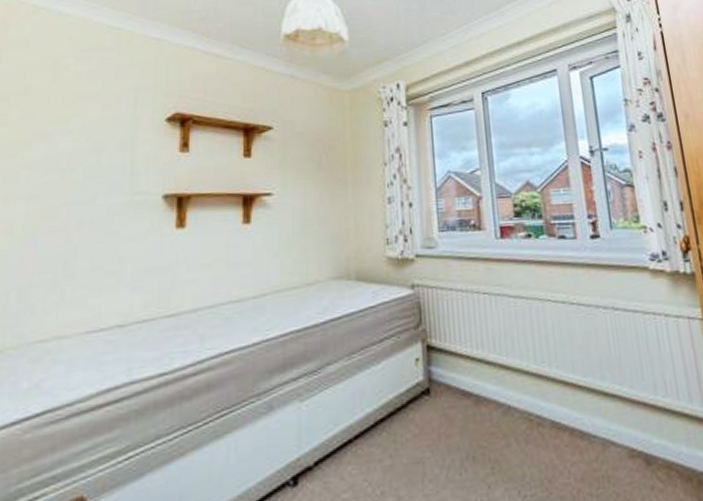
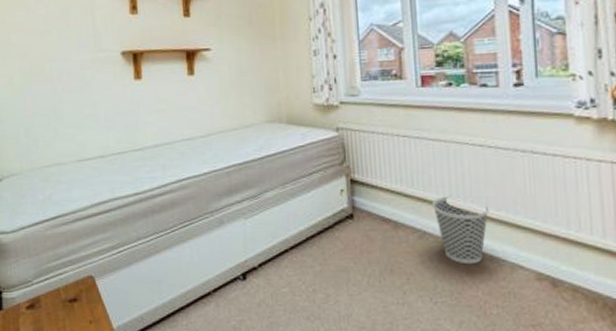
wastebasket: none [515,361,576,445] -> present [431,196,489,265]

